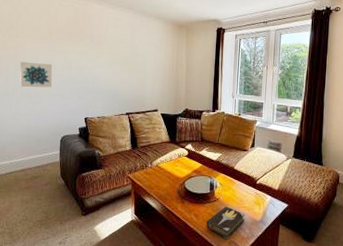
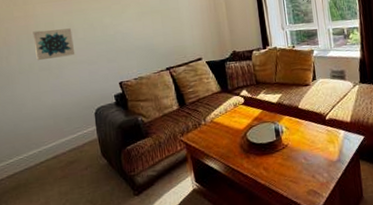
hardback book: present [206,206,245,239] -> none [278,151,321,189]

